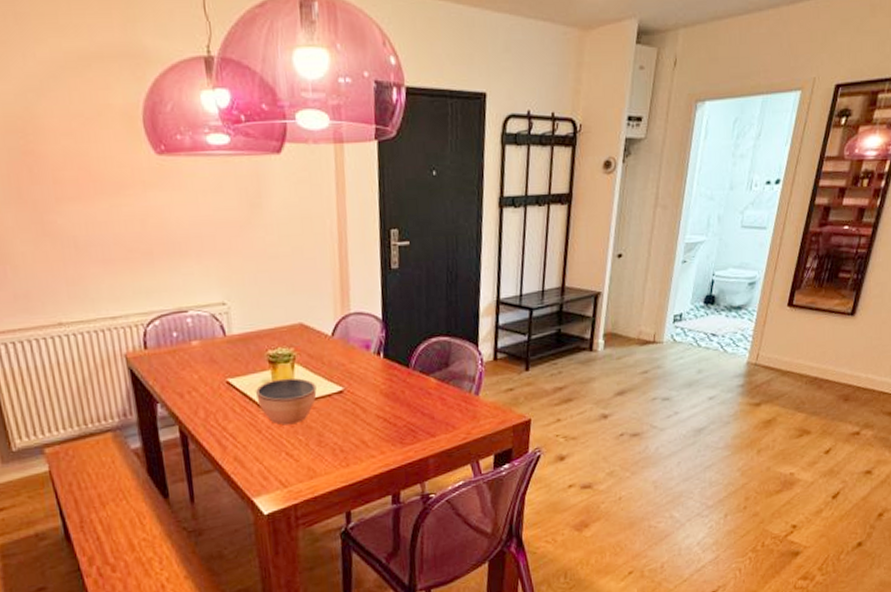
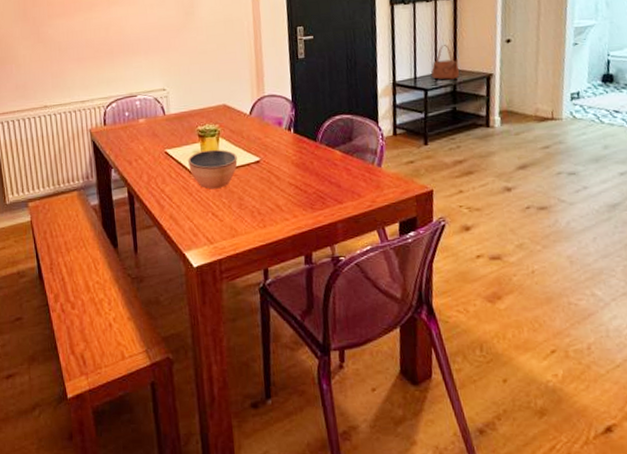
handbag: none [538,256,567,299] -> present [431,44,459,80]

